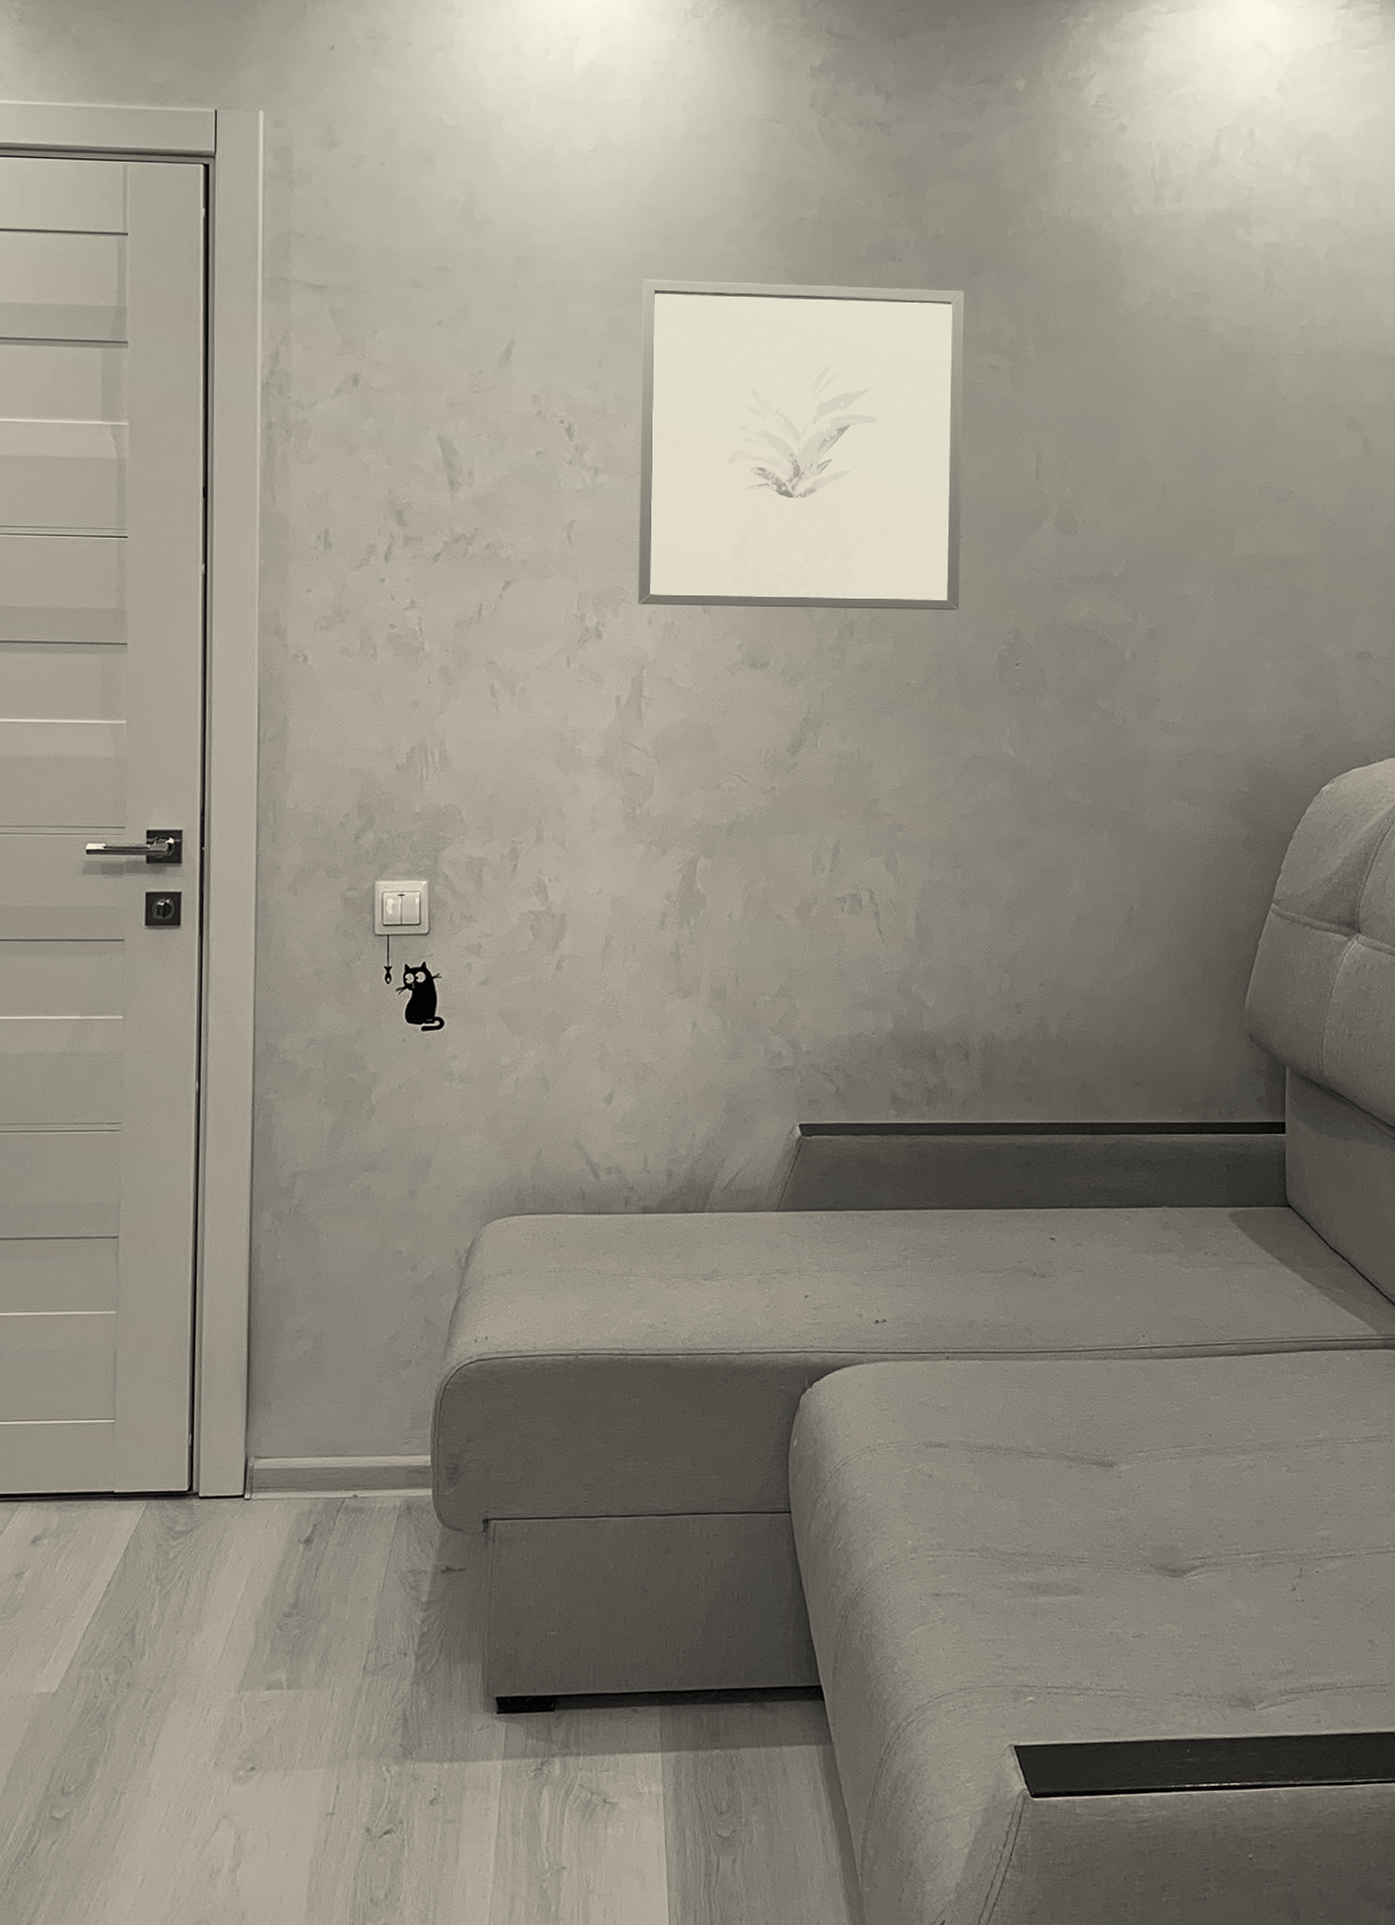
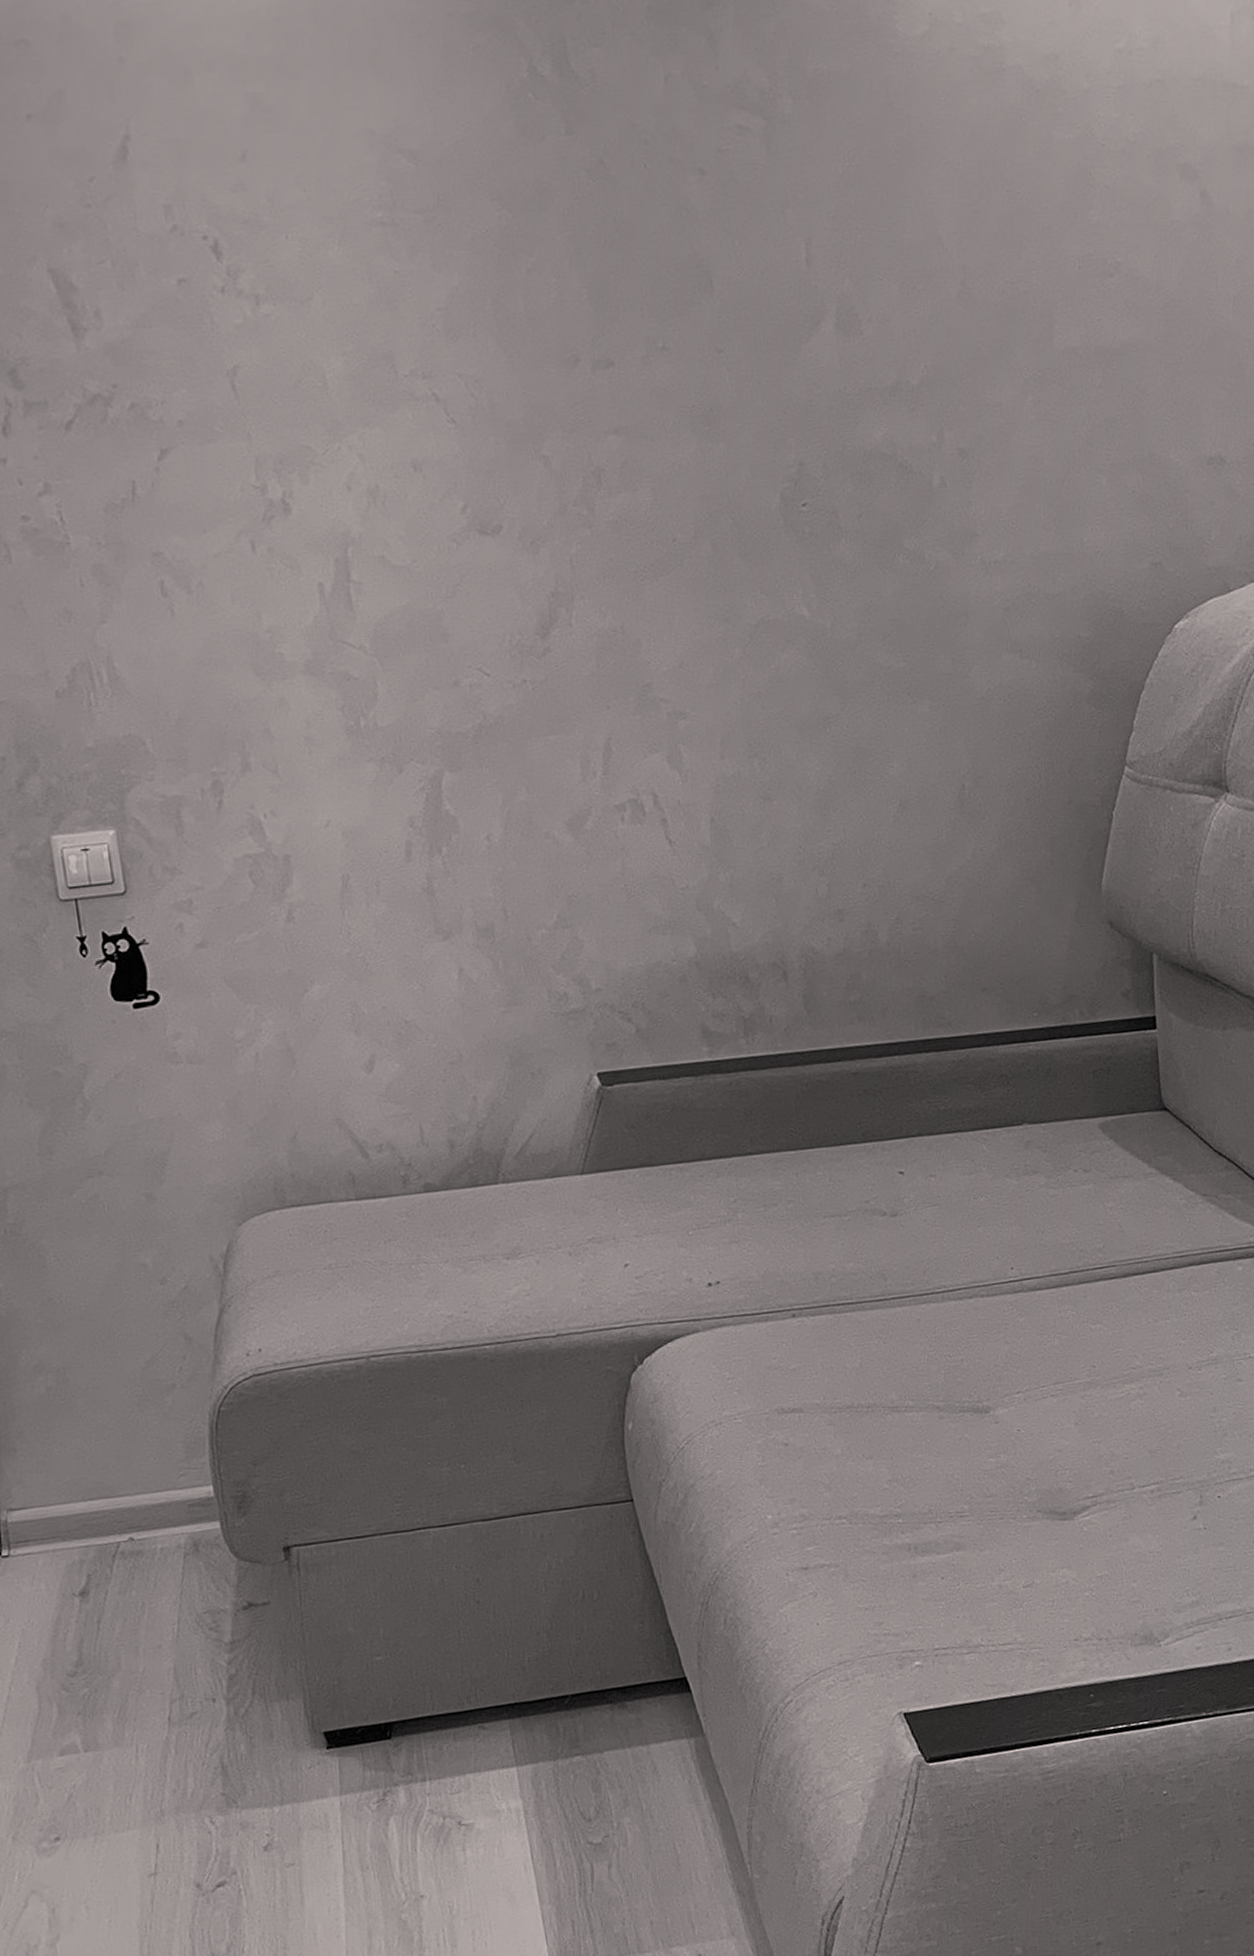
wall art: present [638,279,965,610] -> none [285,30,728,467]

